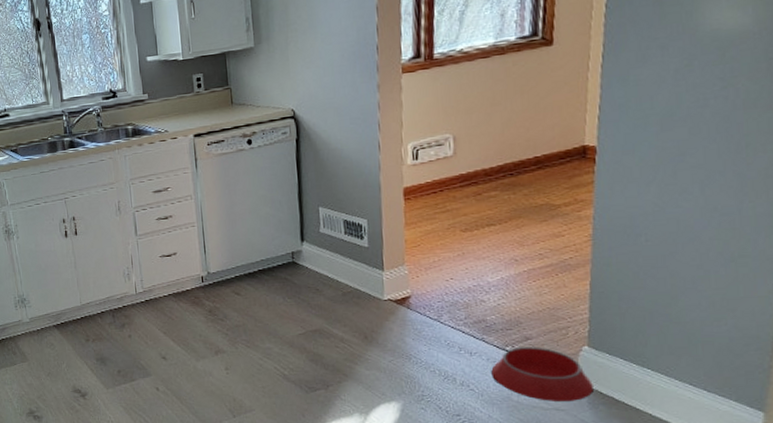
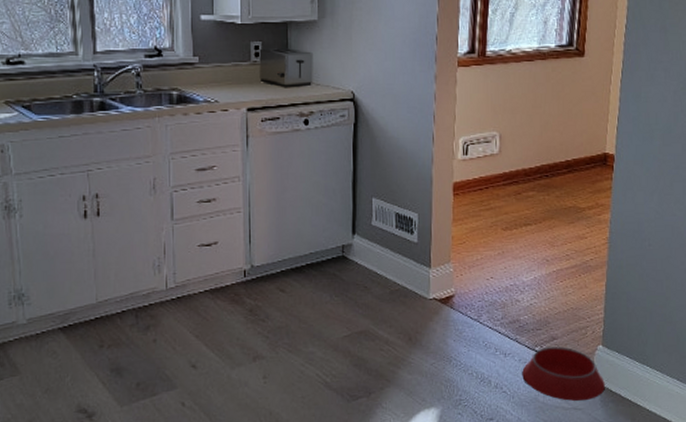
toaster: none [201,75,254,113] -> present [259,47,313,88]

